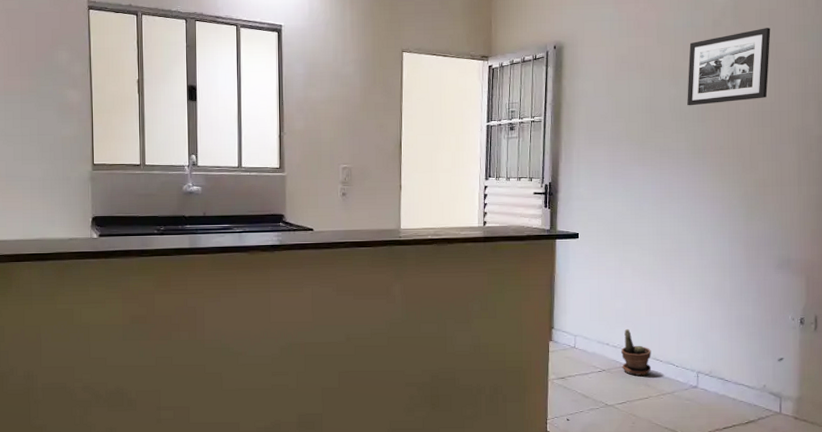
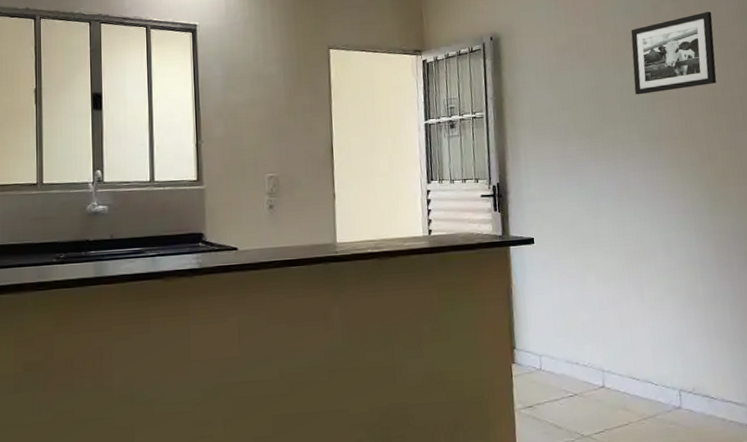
potted plant: present [620,328,652,376] -> none [592,343,629,399]

